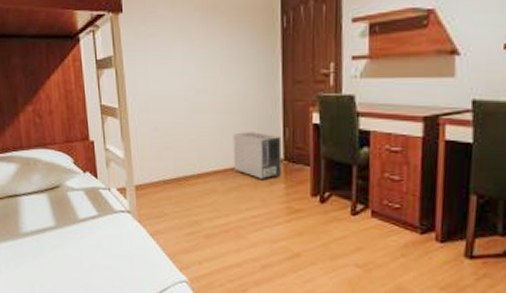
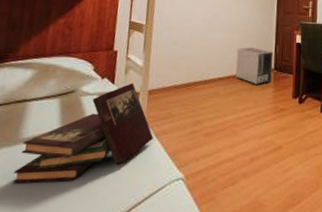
book: none [23,177,148,276] -> present [12,83,153,184]

